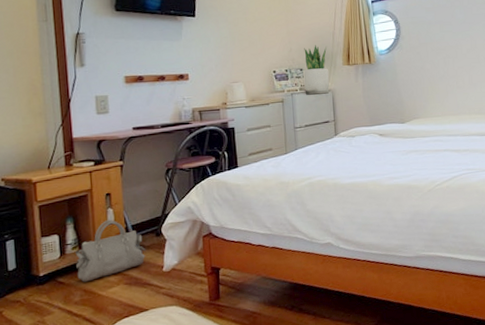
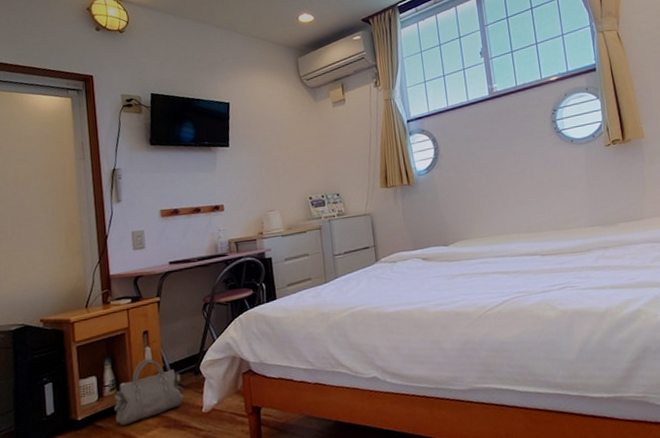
planter: present [302,45,330,96] -> none [339,168,368,222]

